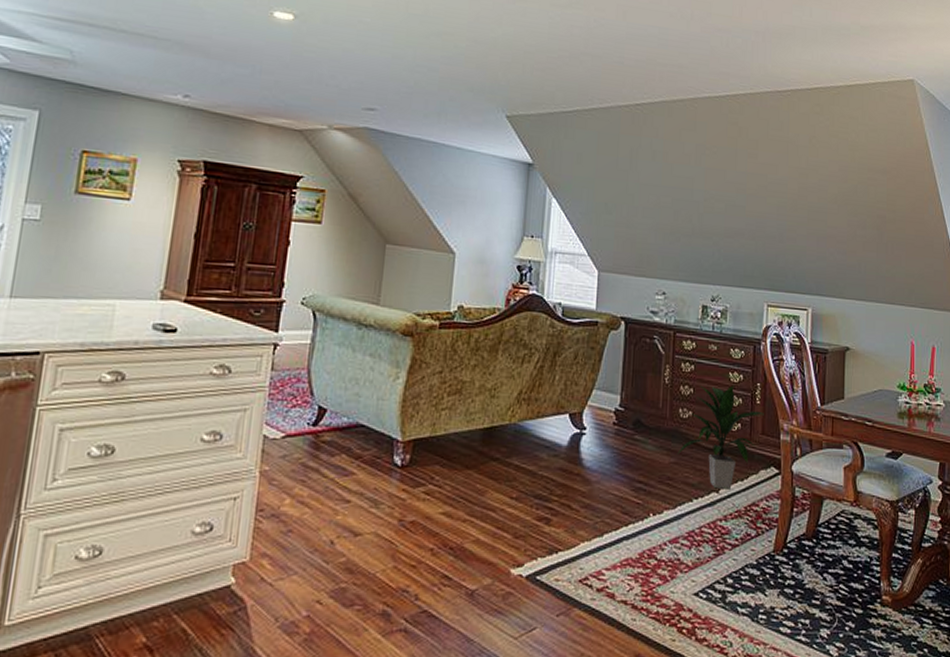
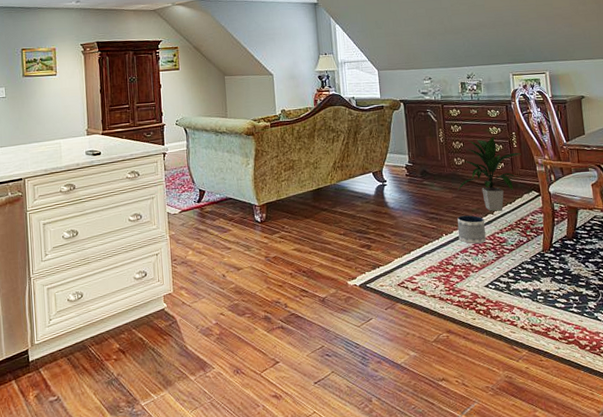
planter: none [669,489,707,533] -> present [457,215,486,244]

